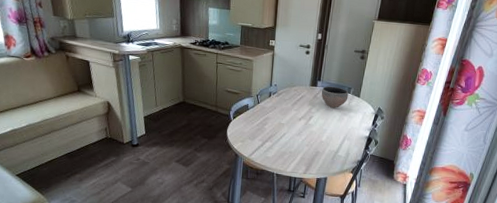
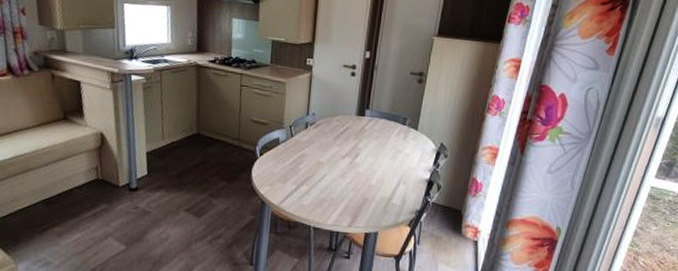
bowl: present [321,86,349,108] -> none [370,115,404,143]

